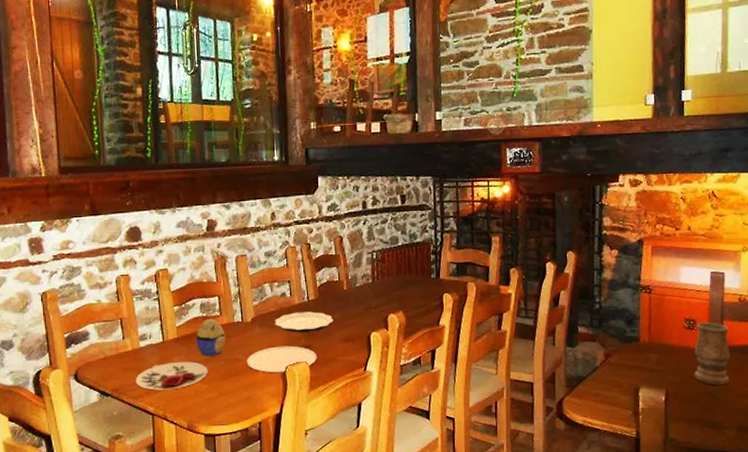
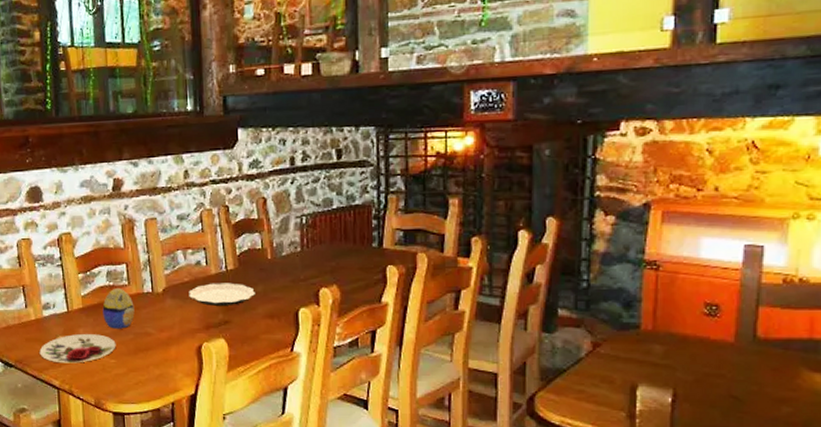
plate: present [246,345,317,374] -> none [157,320,237,350]
vase: present [694,322,731,385] -> none [713,308,768,387]

